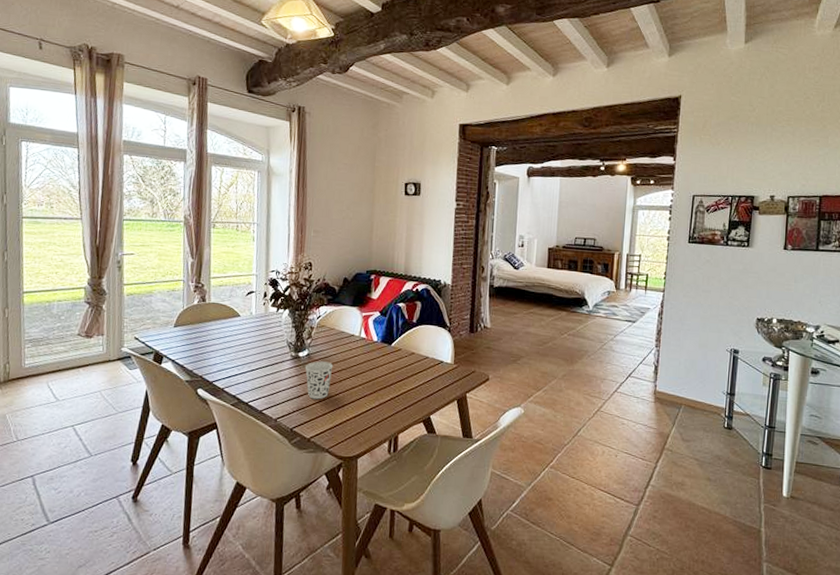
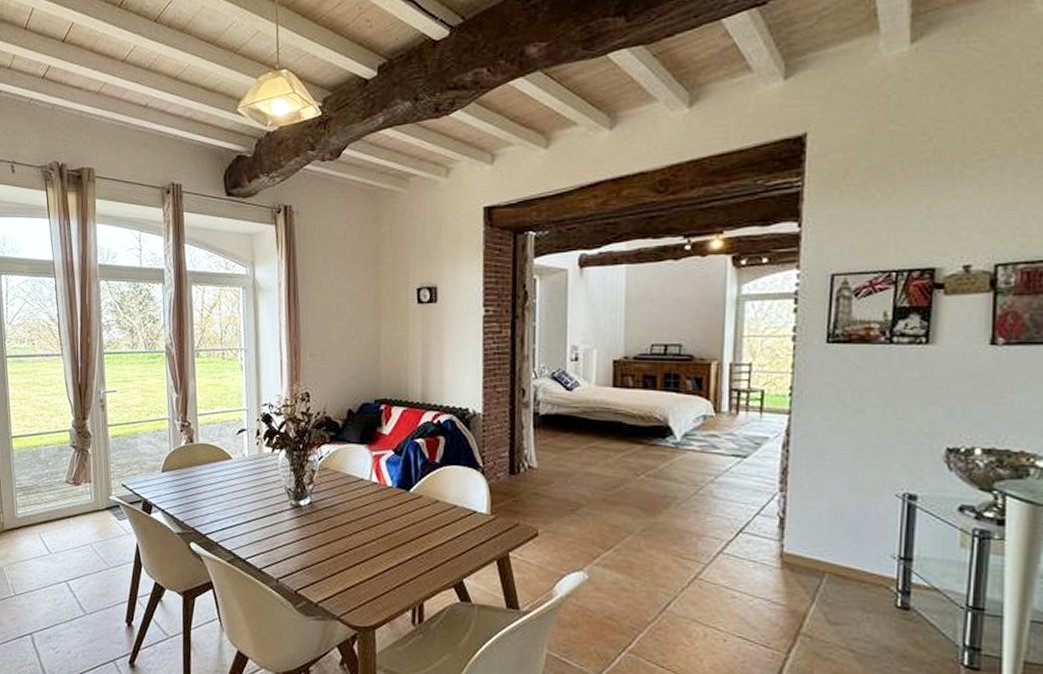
cup: present [305,361,334,400] -> none [307,511,341,557]

